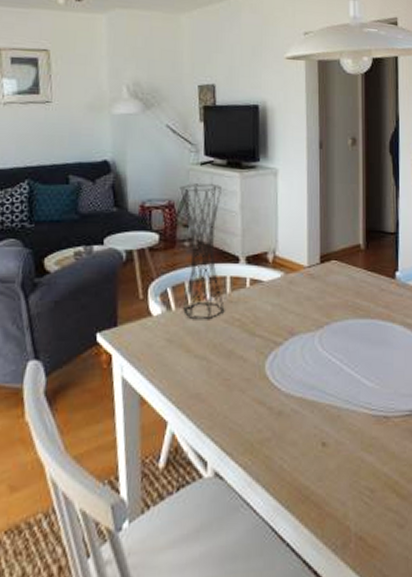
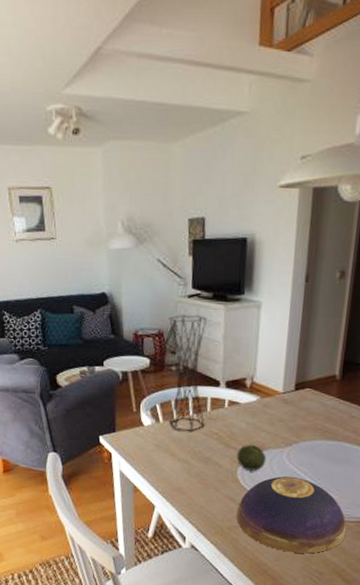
fruit: none [263,329,297,363] -> present [236,444,267,471]
decorative bowl: none [267,367,393,467] -> present [236,476,347,554]

